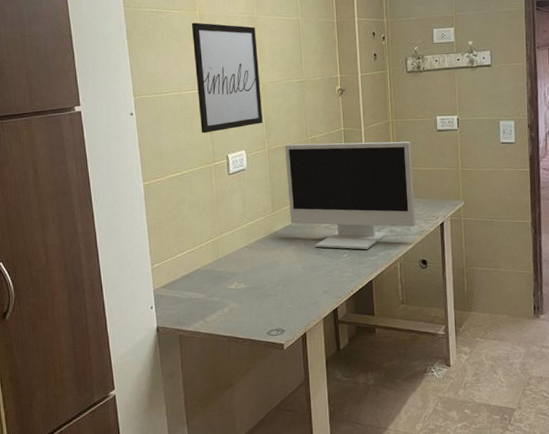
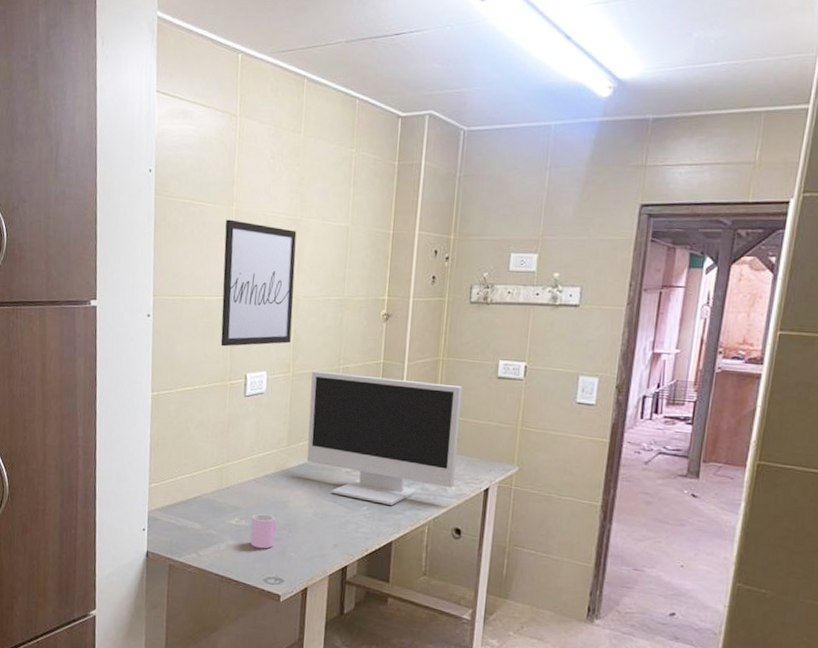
cup: none [249,275,273,306] -> present [250,513,277,549]

